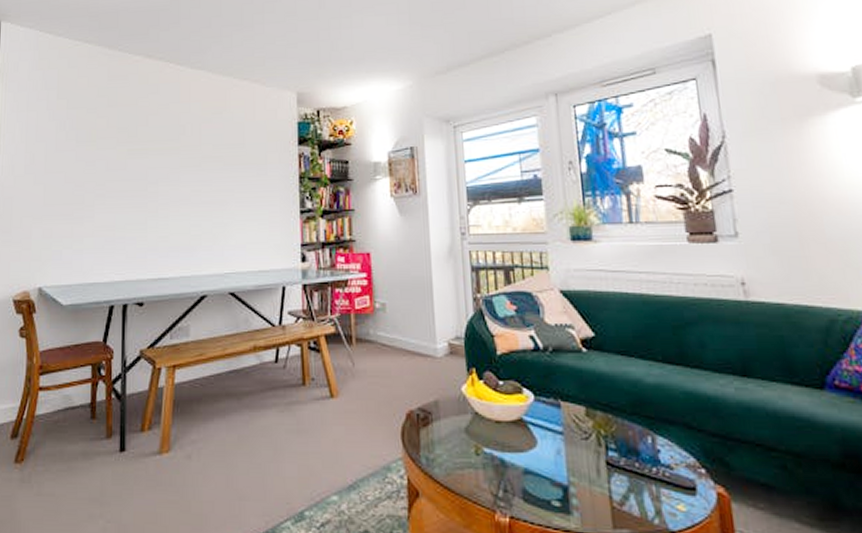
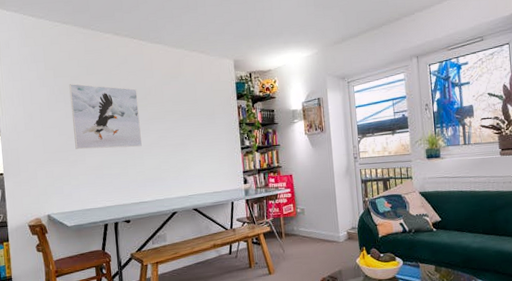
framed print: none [83,117,168,203] -> present [69,84,142,149]

